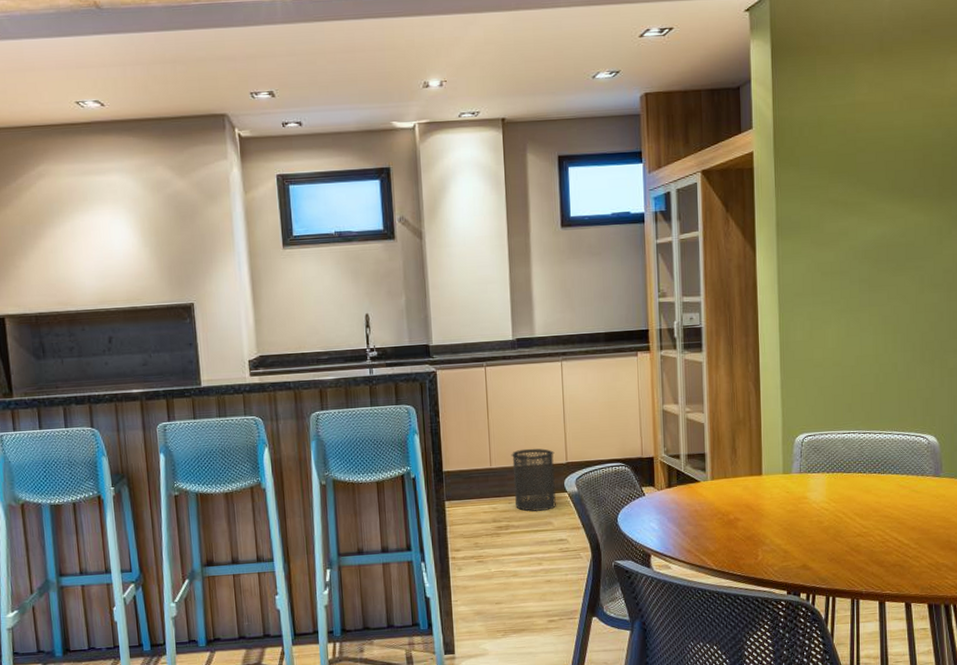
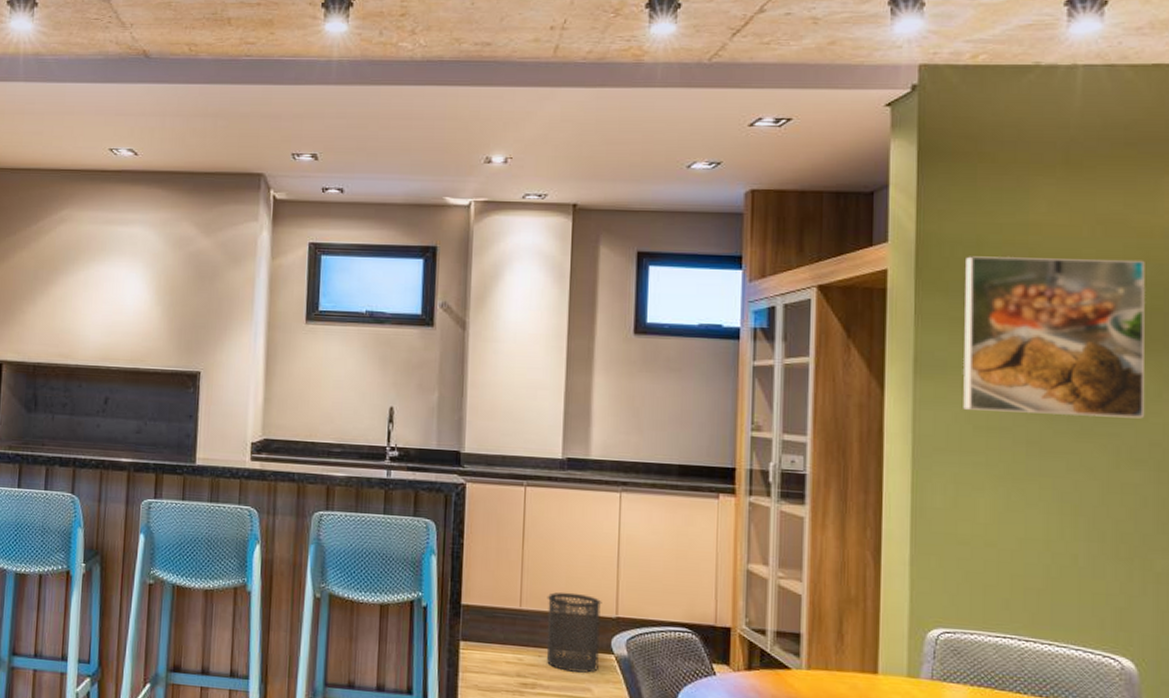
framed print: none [810,126,940,260] -> present [963,256,1145,419]

